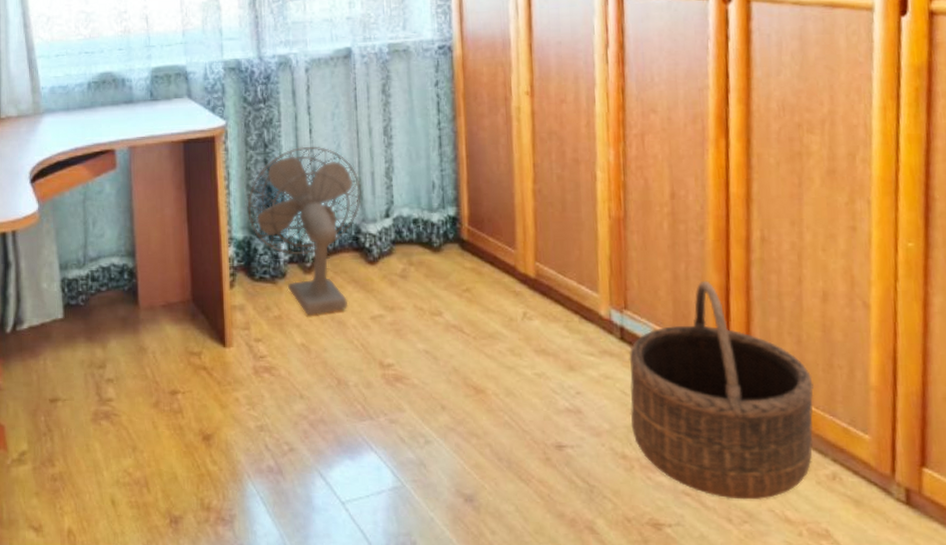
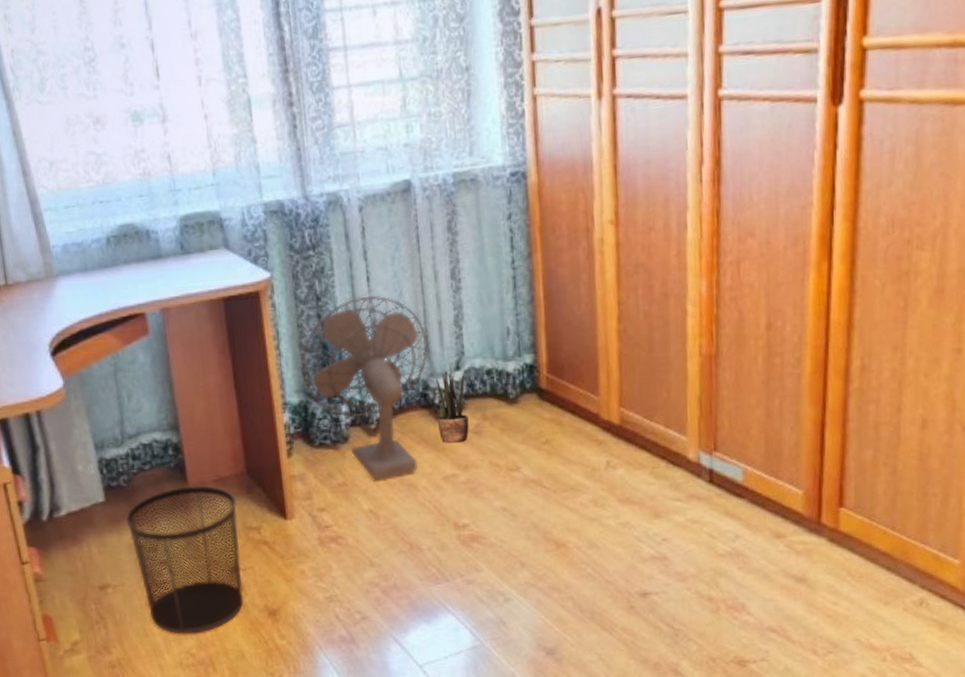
waste bin: none [80,309,181,453] -> present [125,485,244,634]
potted plant: none [367,218,396,286] -> present [436,371,469,444]
basket: present [629,280,814,500] -> none [717,415,906,632]

